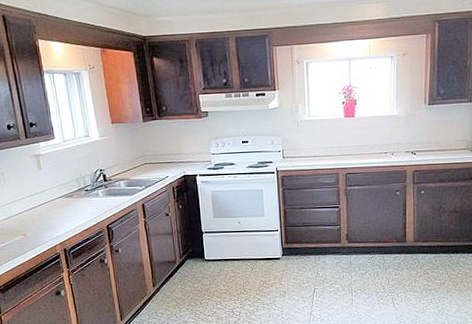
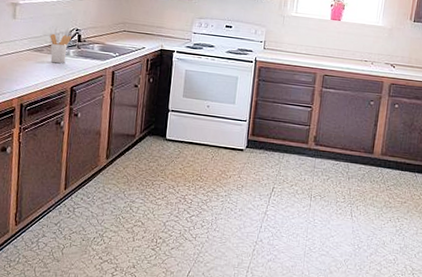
utensil holder: none [76,176,98,206] -> present [50,33,73,64]

